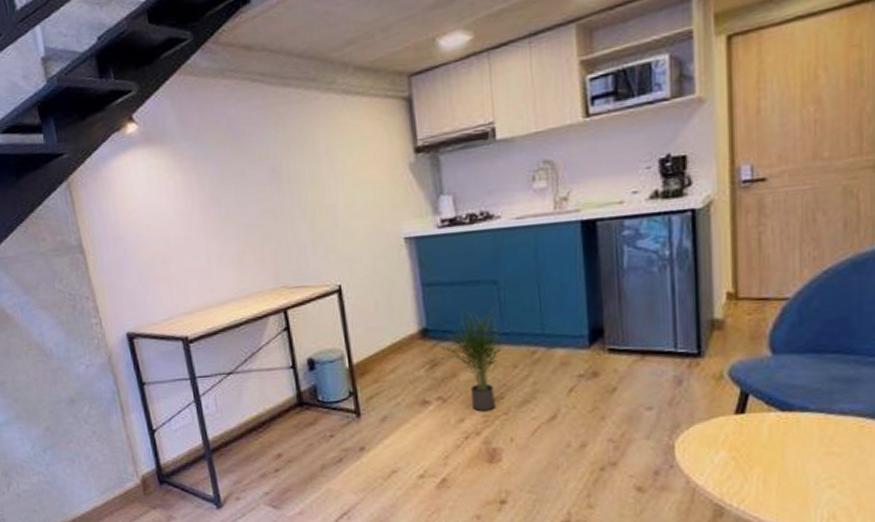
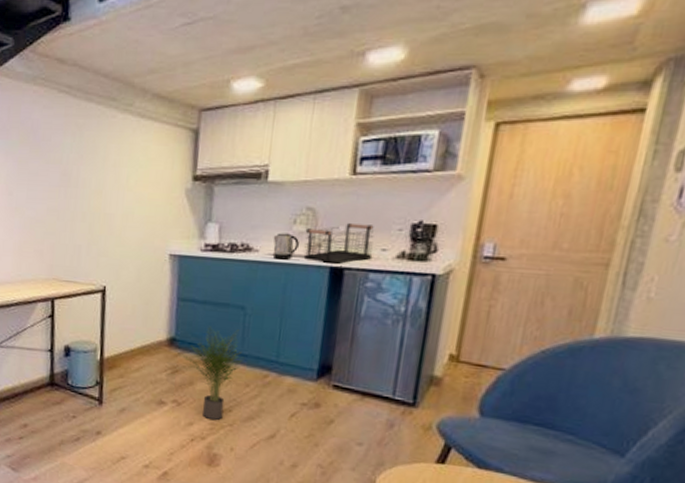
kettle: none [513,192,543,223] -> present [272,233,299,260]
dish rack: none [546,167,623,219] -> present [303,223,374,265]

